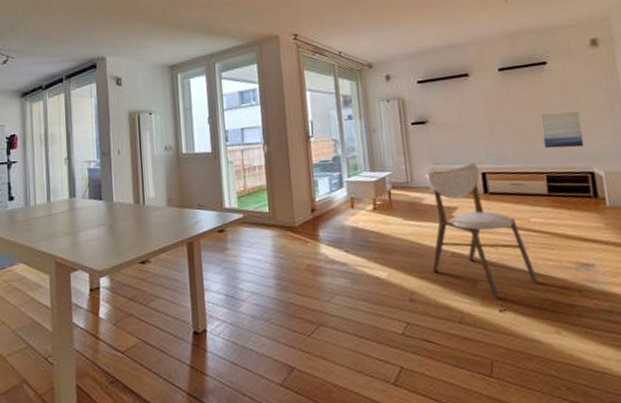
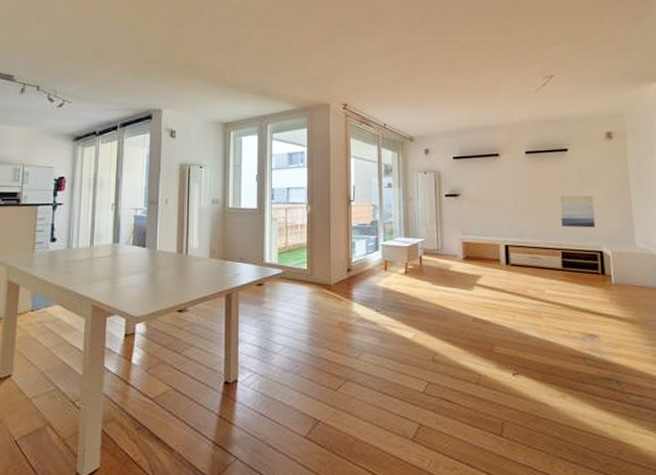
dining chair: present [425,162,538,297] -> none [454,235,549,361]

